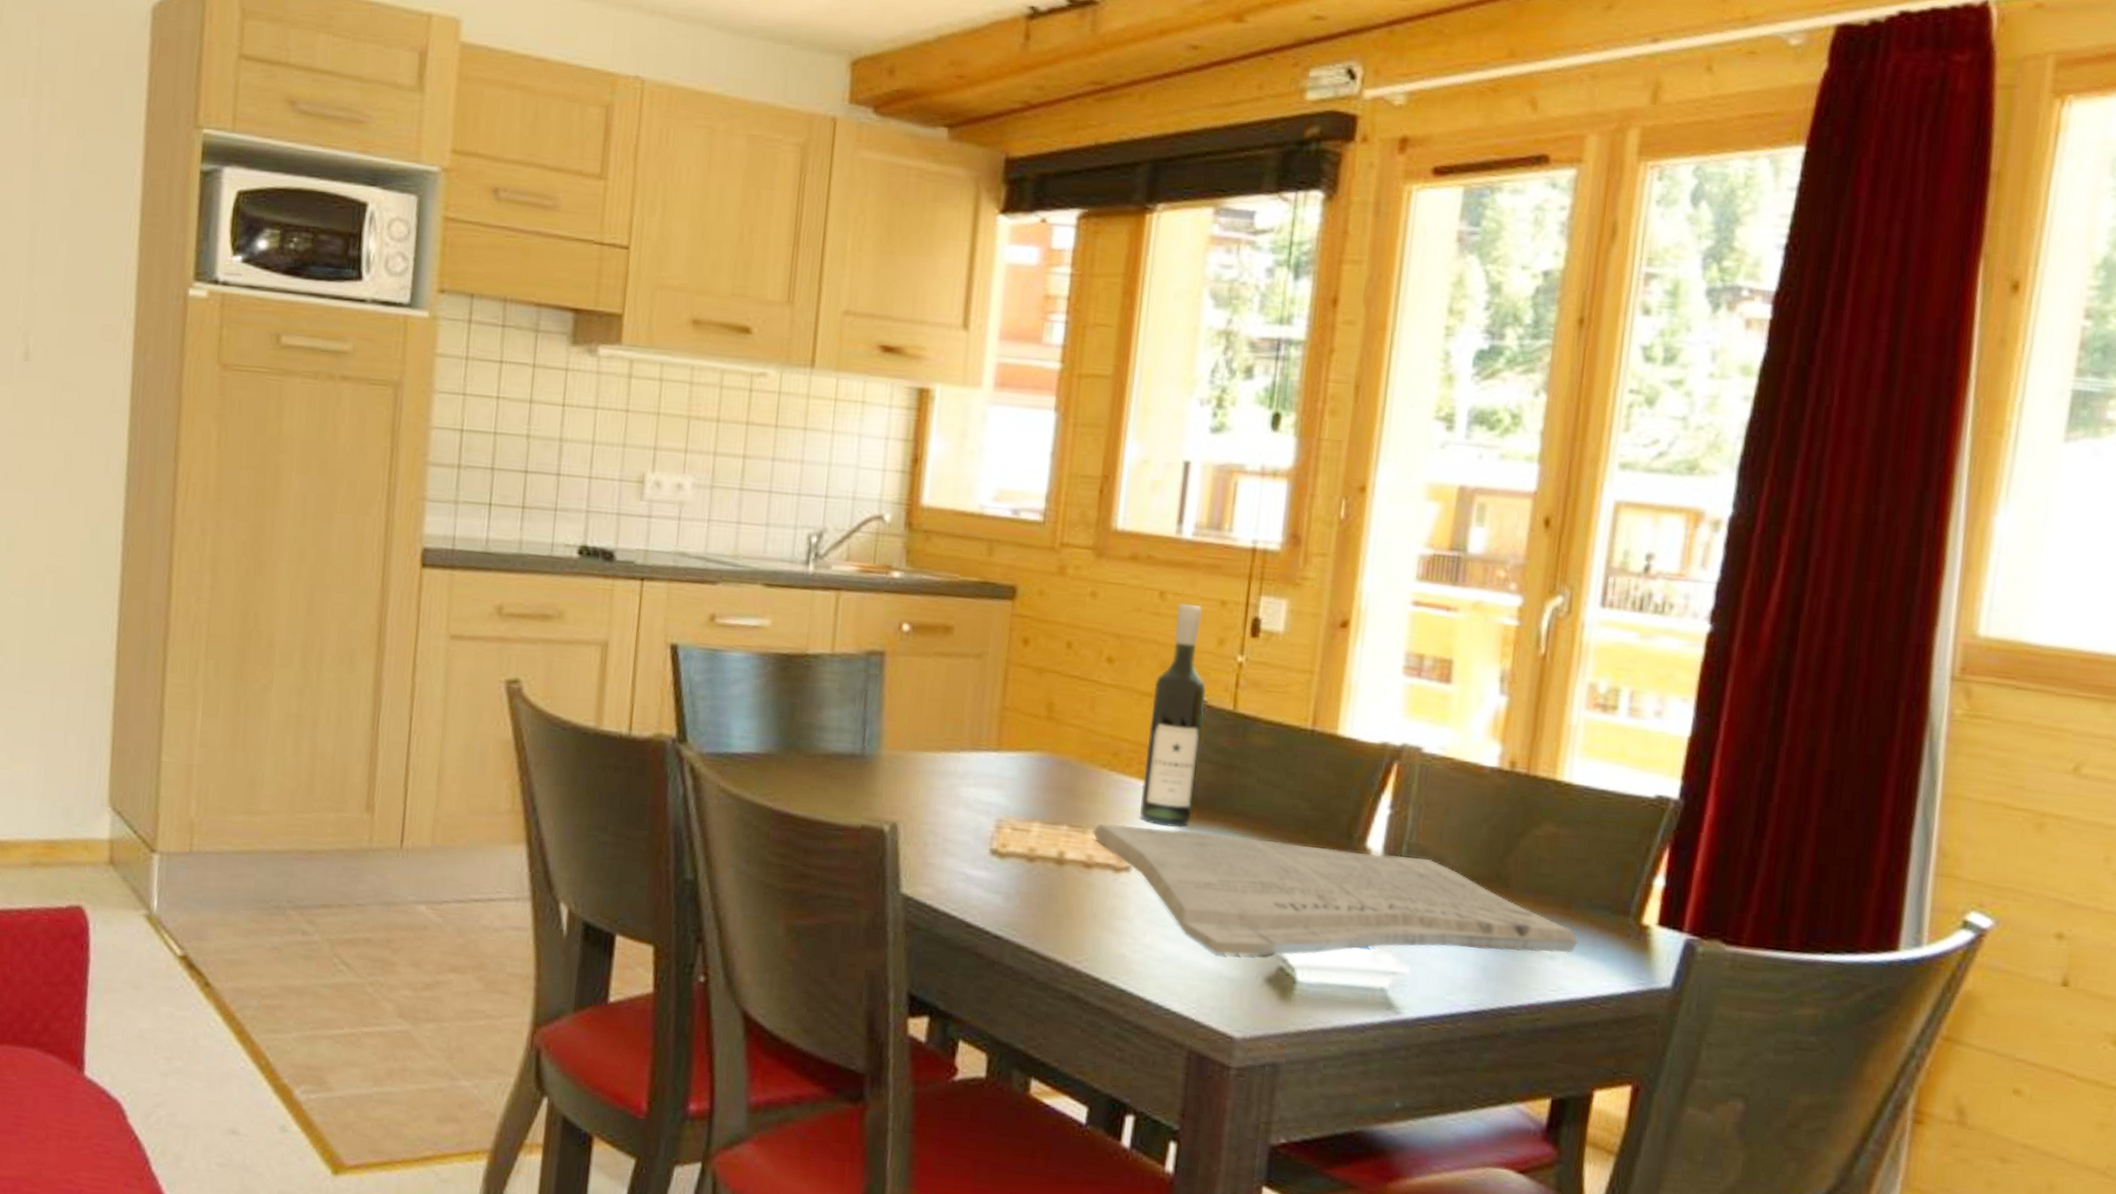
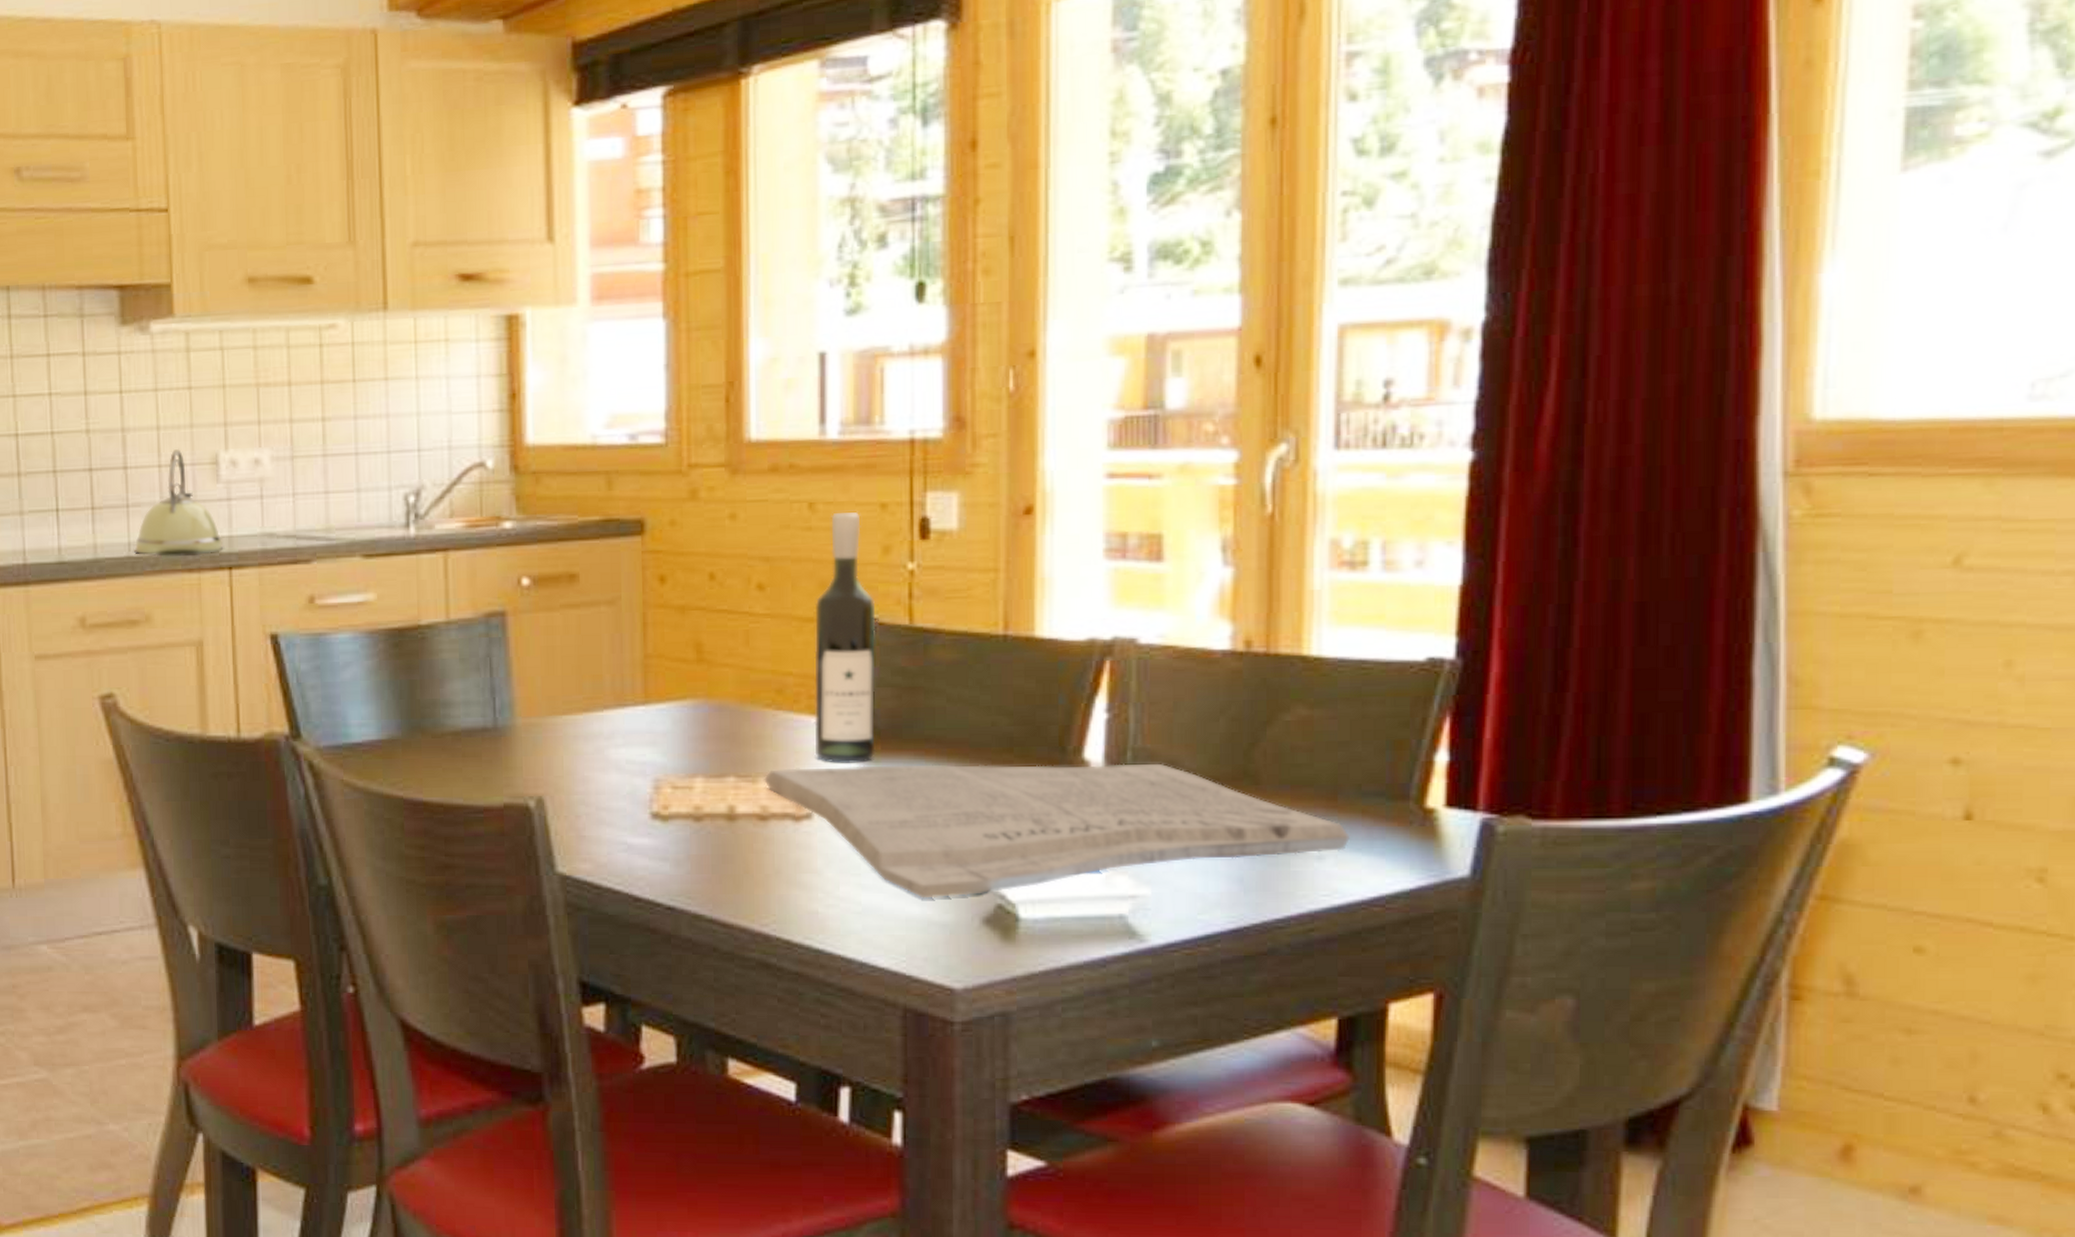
kettle: none [556,464,639,564] -> present [134,448,224,557]

